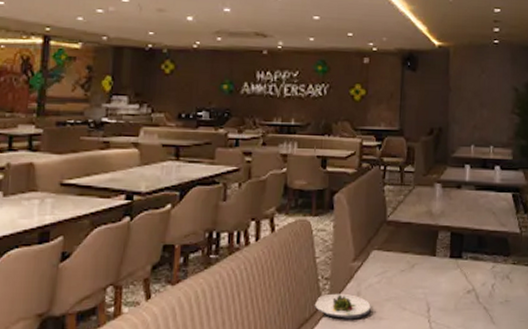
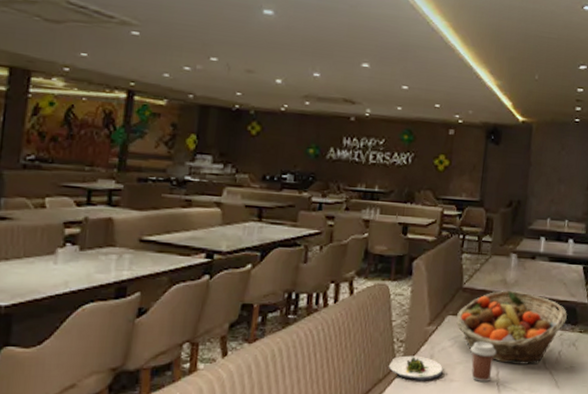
fruit basket: none [381,223,498,300] -> present [456,291,567,365]
coffee cup: none [398,276,426,320] -> present [470,341,497,383]

